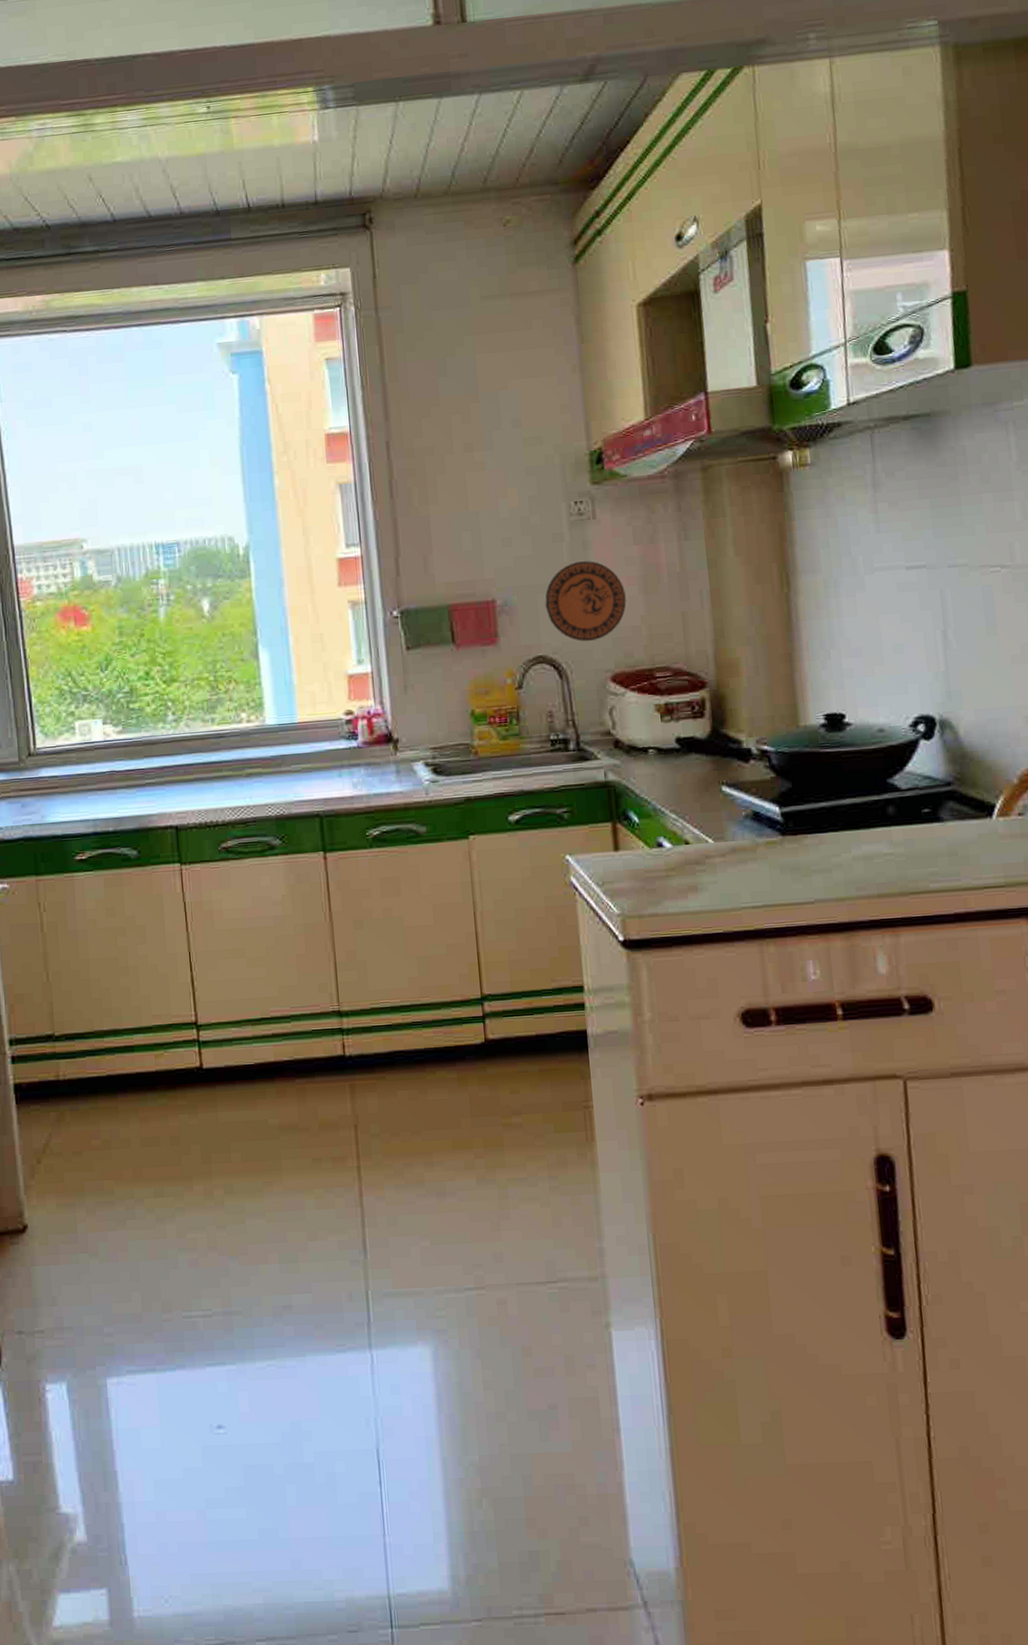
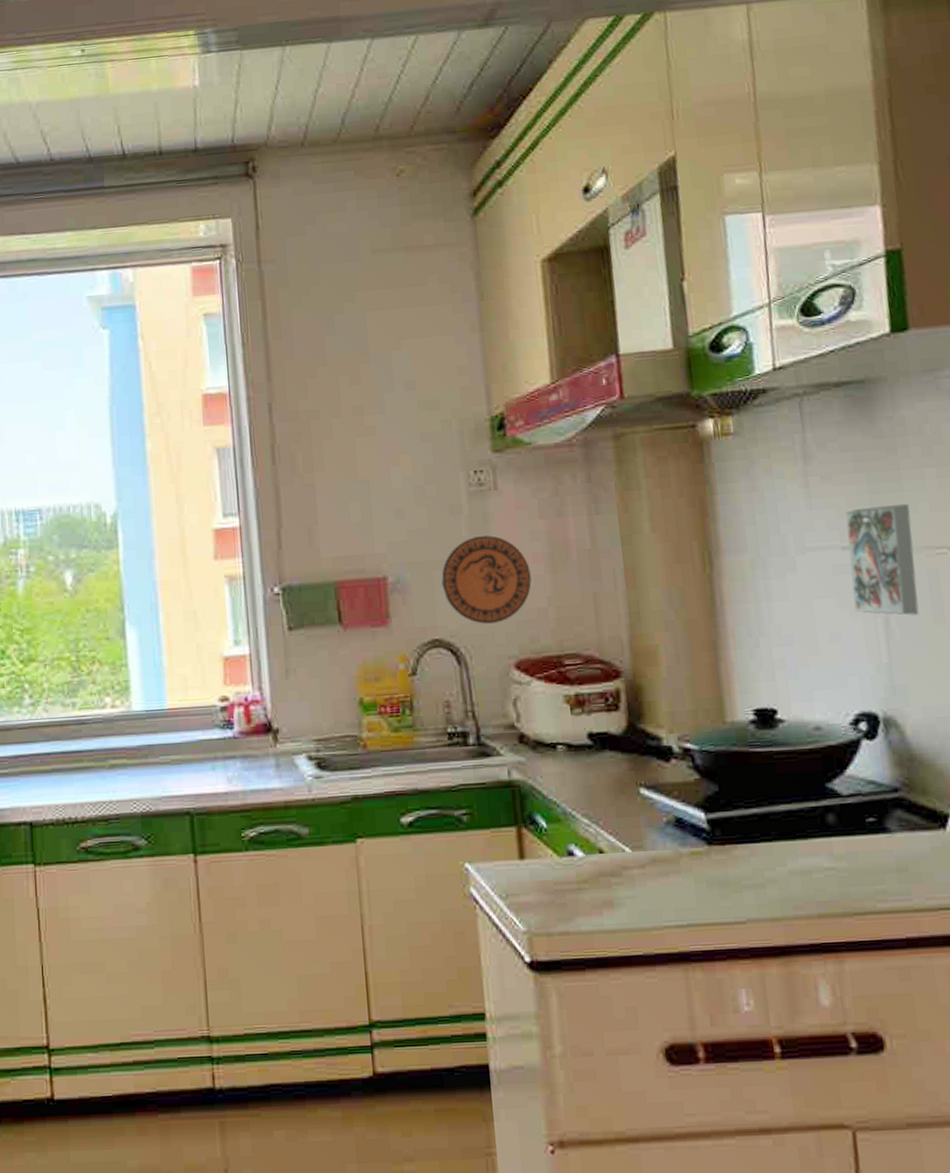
decorative tile: none [910,526,974,628] -> present [845,503,920,615]

